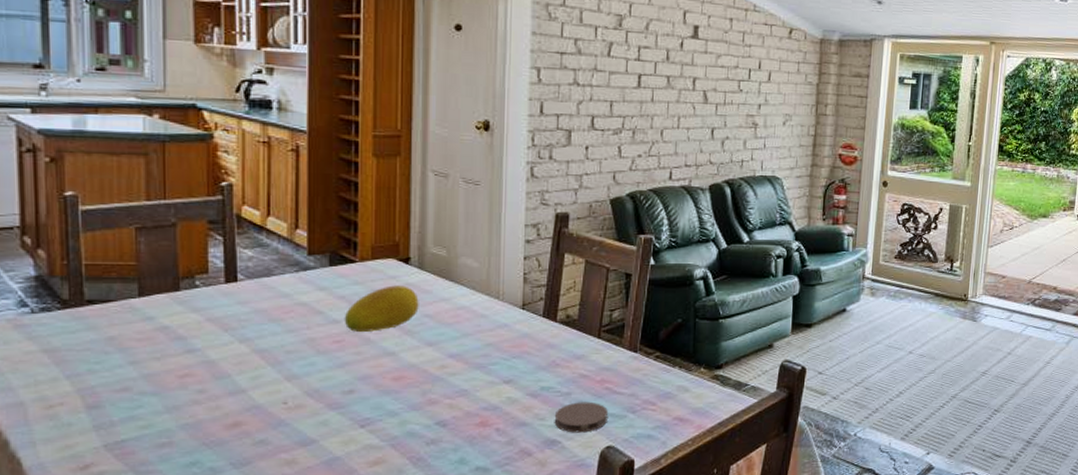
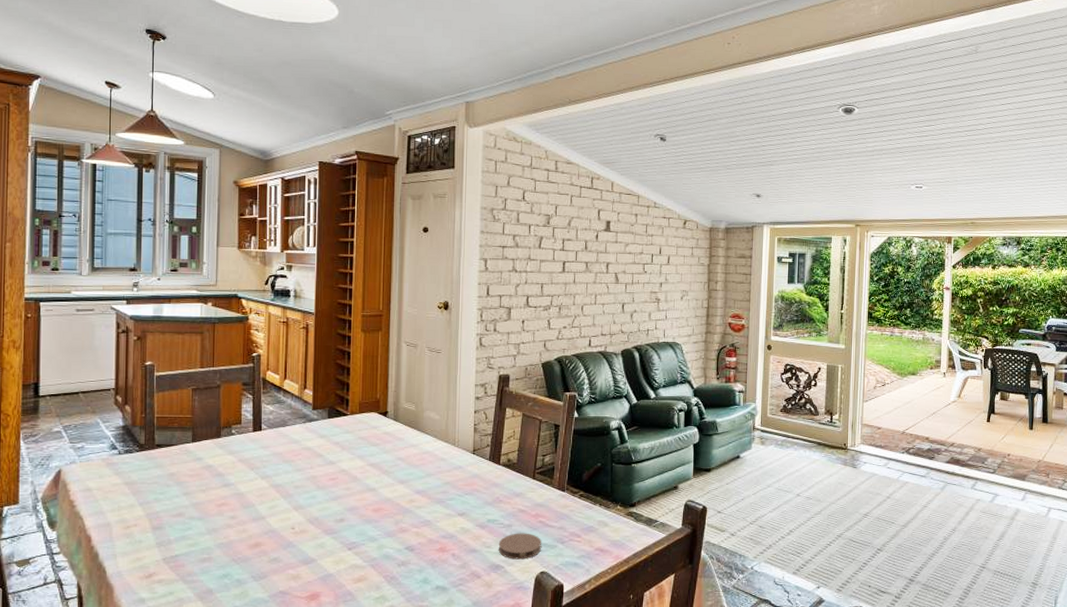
fruit: present [344,285,419,333] -> none [338,434,394,472]

